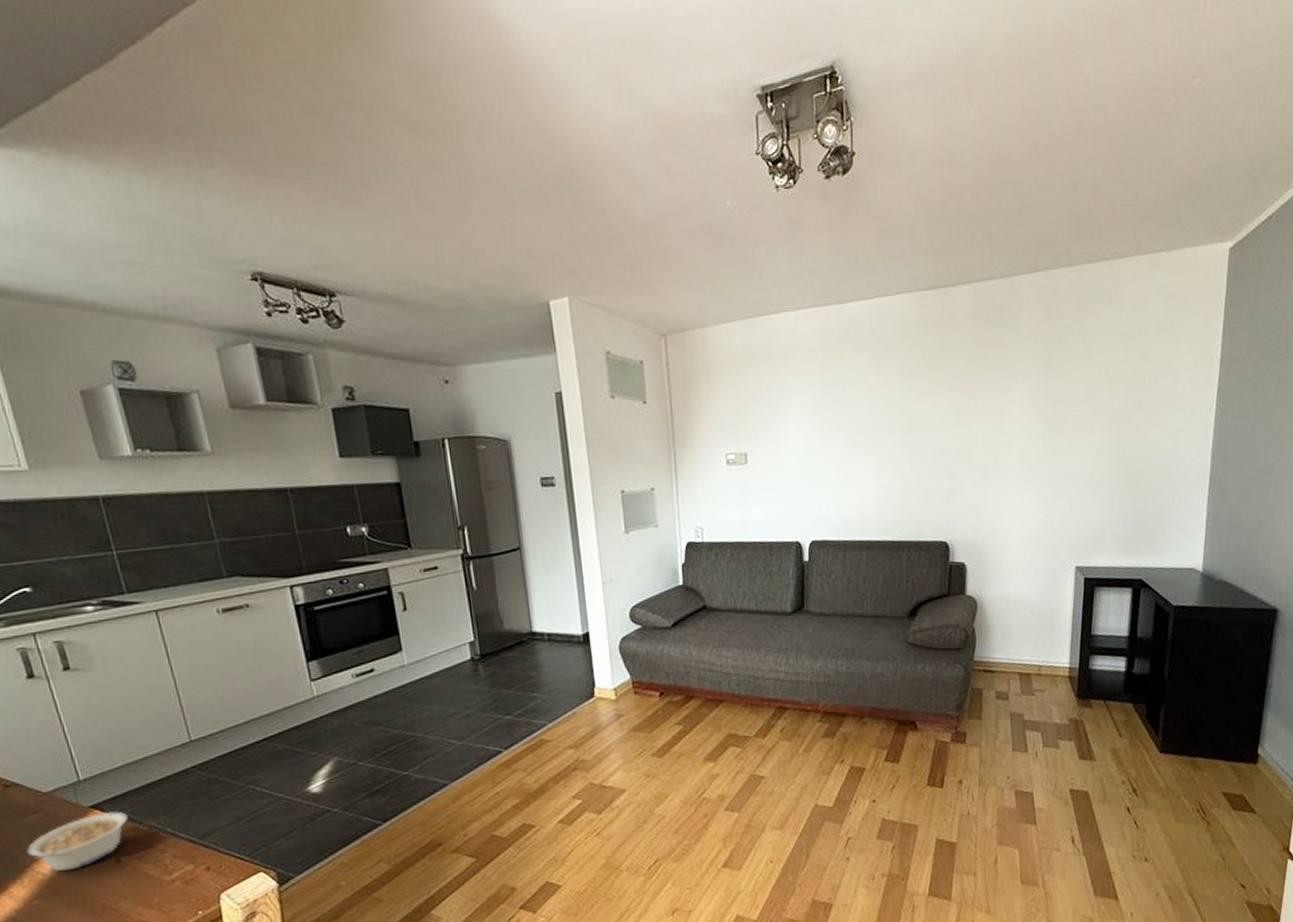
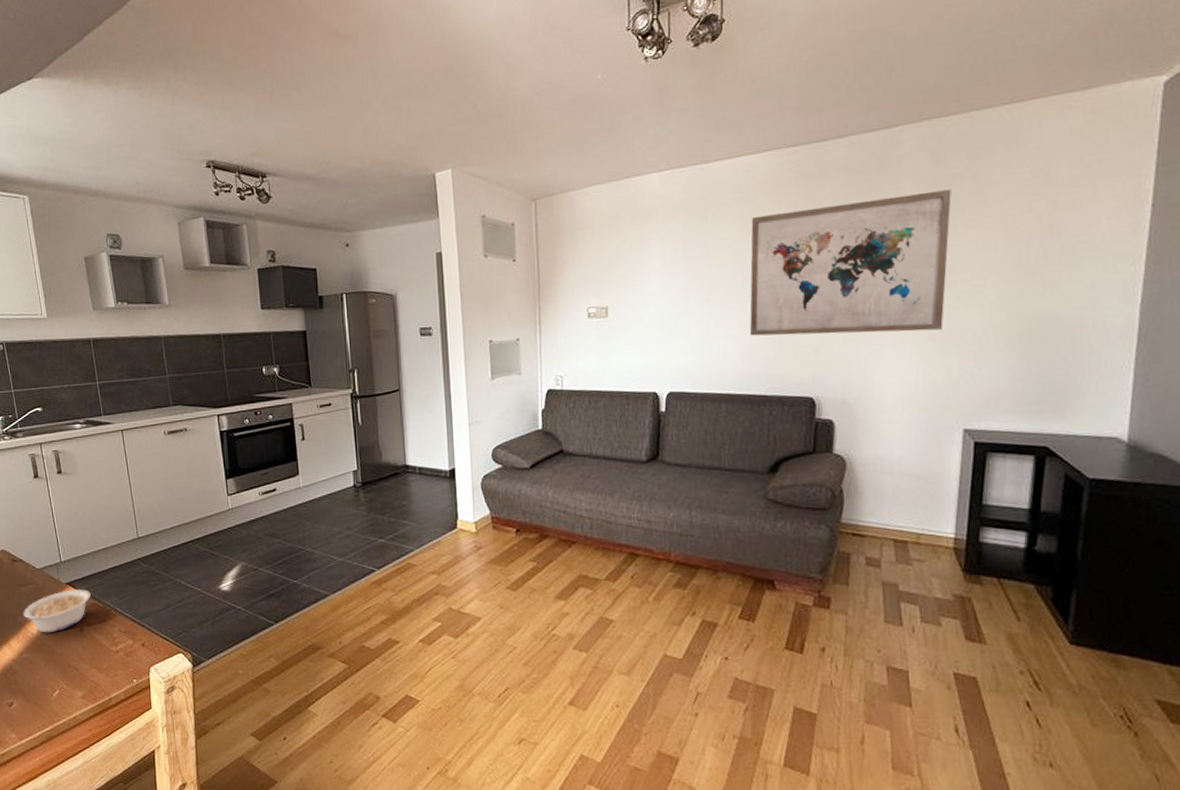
wall art: none [886,340,1063,482] -> present [749,190,952,336]

